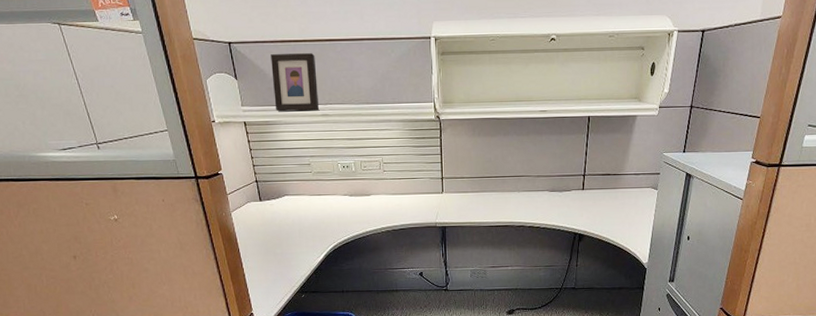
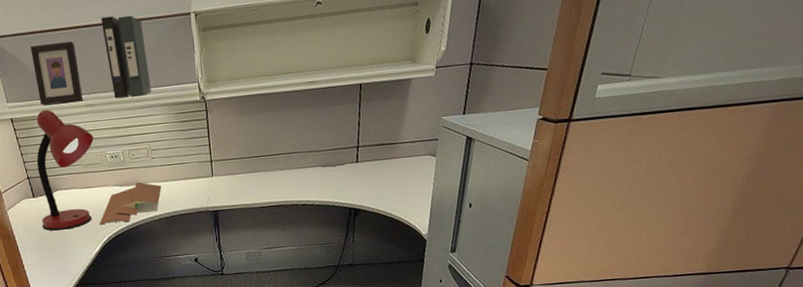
desk lamp: none [266,115,326,236] -> present [36,109,94,231]
papers: none [326,193,392,233] -> present [99,182,162,225]
binder: none [343,33,367,111] -> present [101,16,131,99]
binder: none [360,34,388,111] -> present [118,15,152,97]

